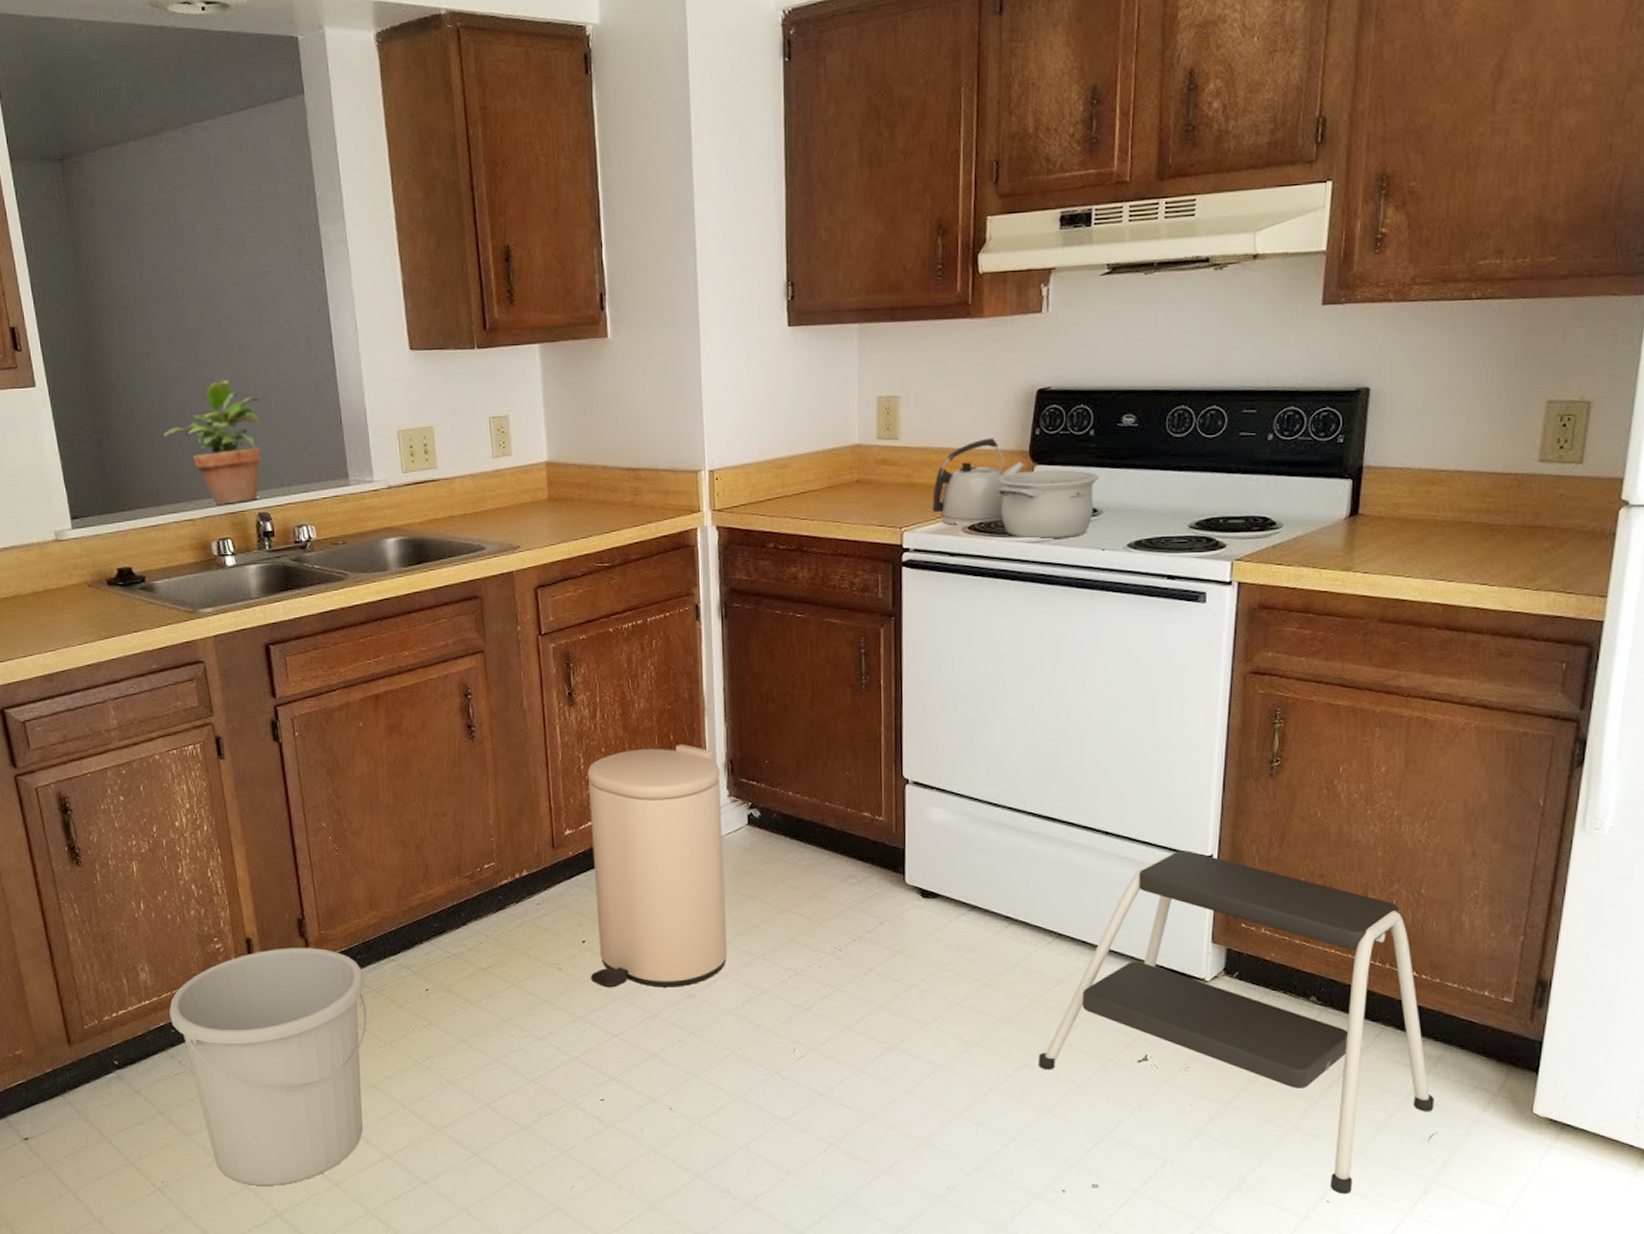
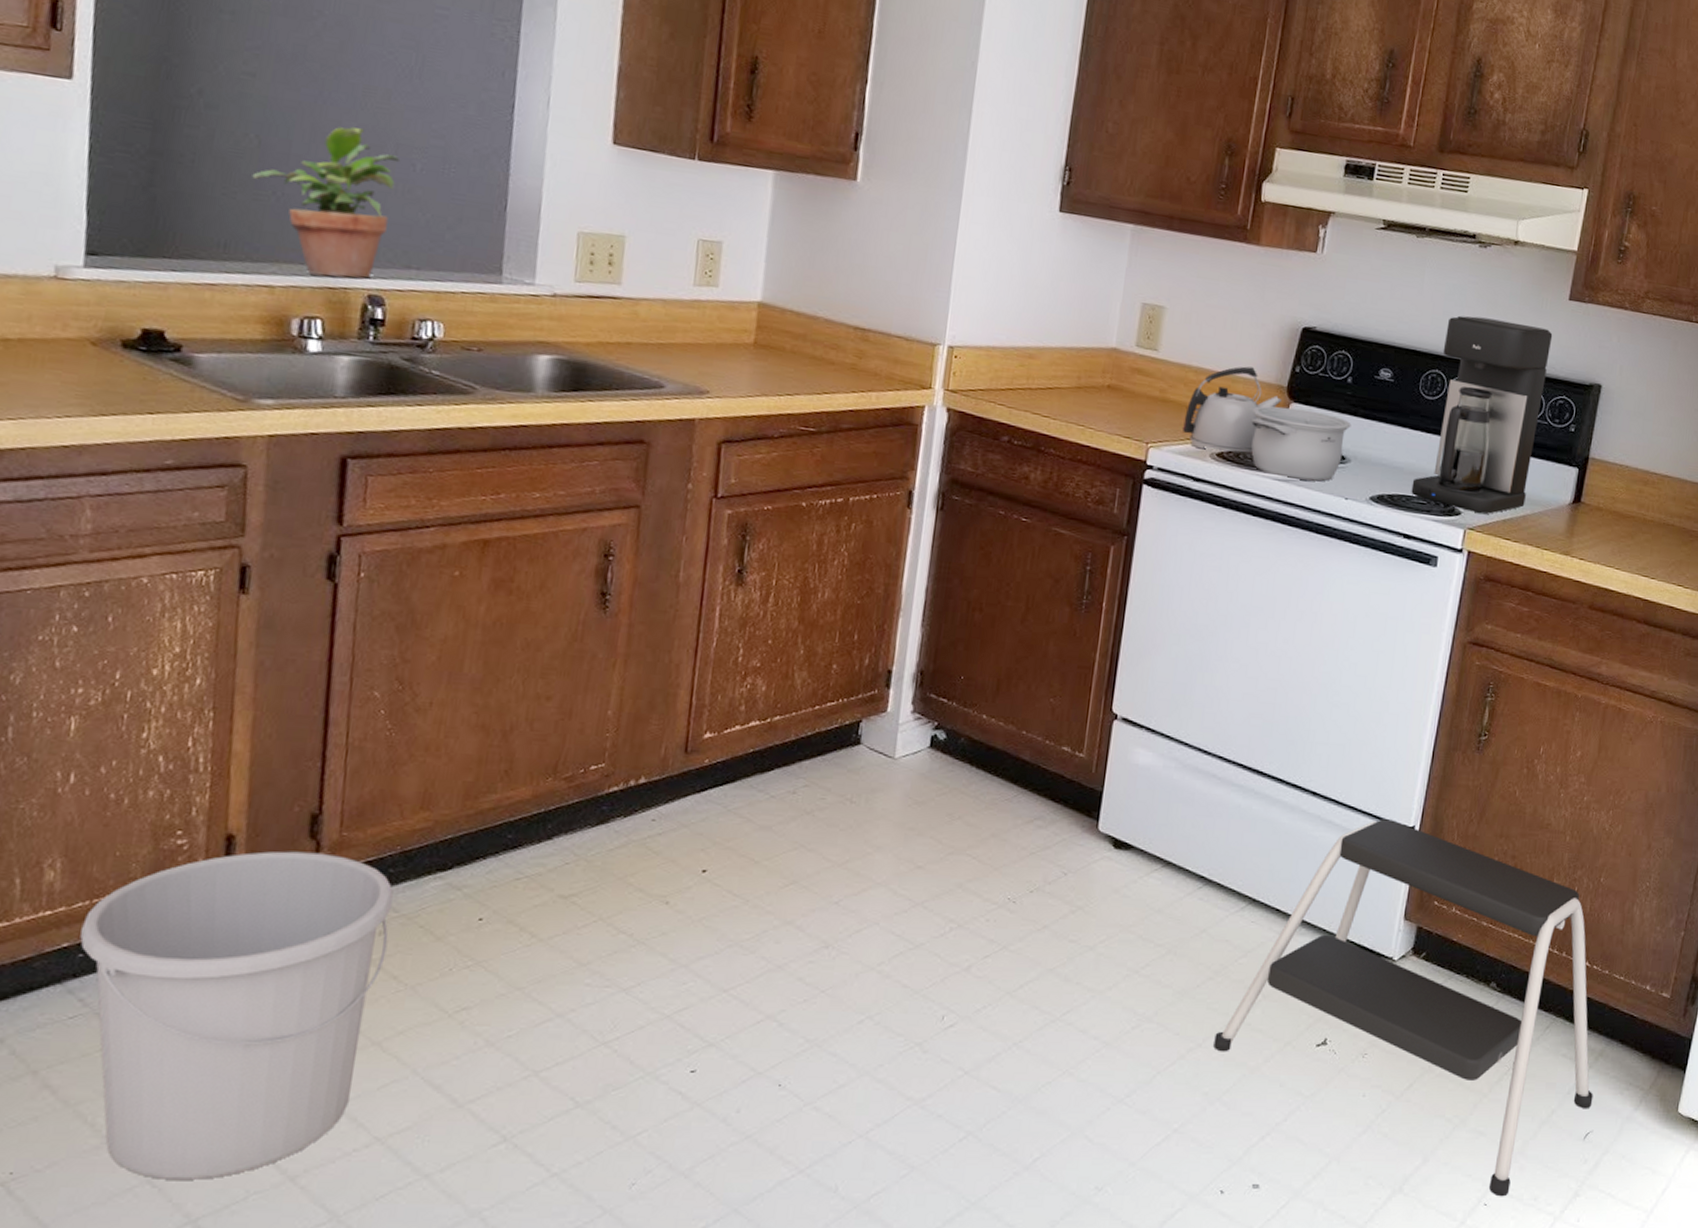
pedal bin: present [587,744,728,988] -> none [704,645,908,935]
coffee maker: none [1170,340,1308,544] -> present [1411,315,1553,514]

